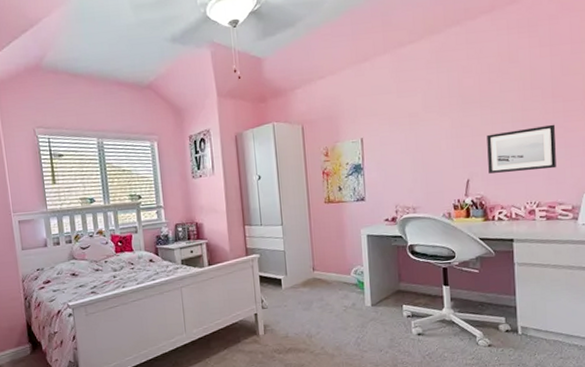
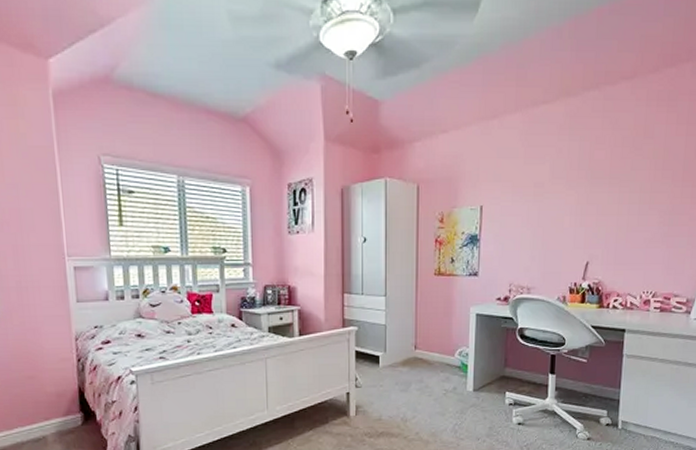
wall art: present [487,124,556,174] -> none [609,210,682,258]

